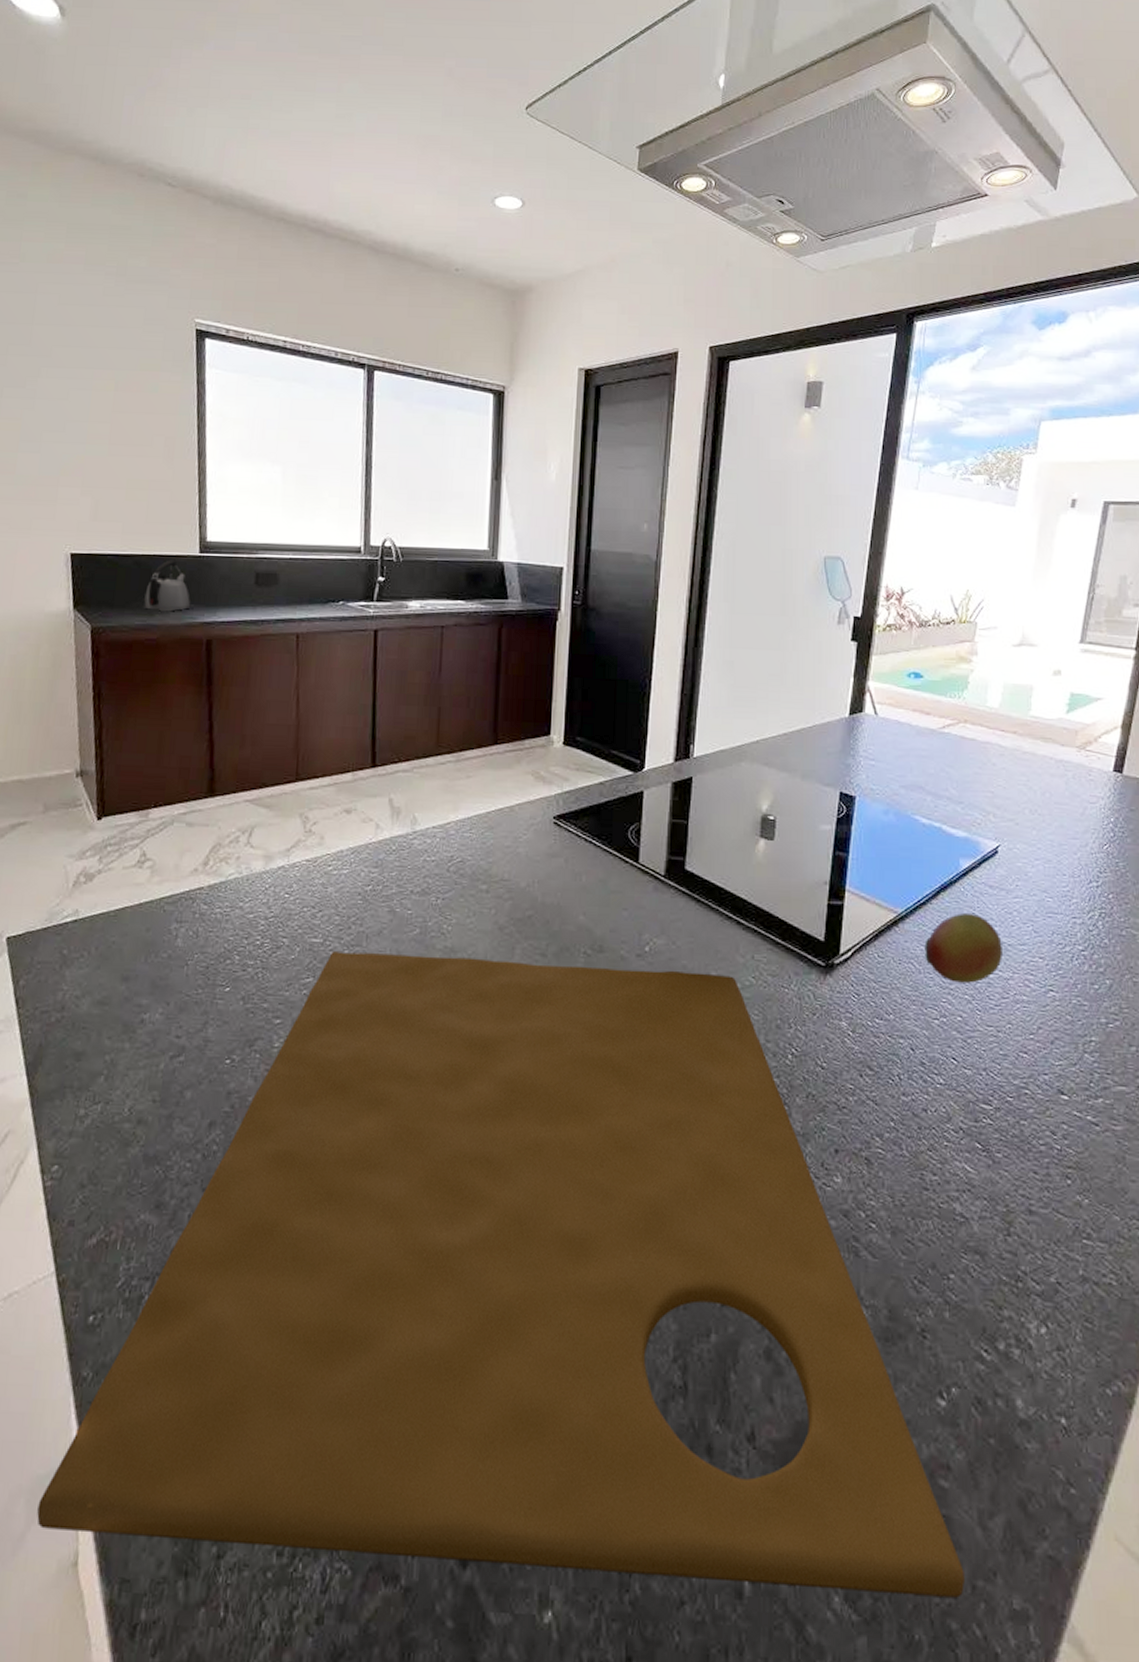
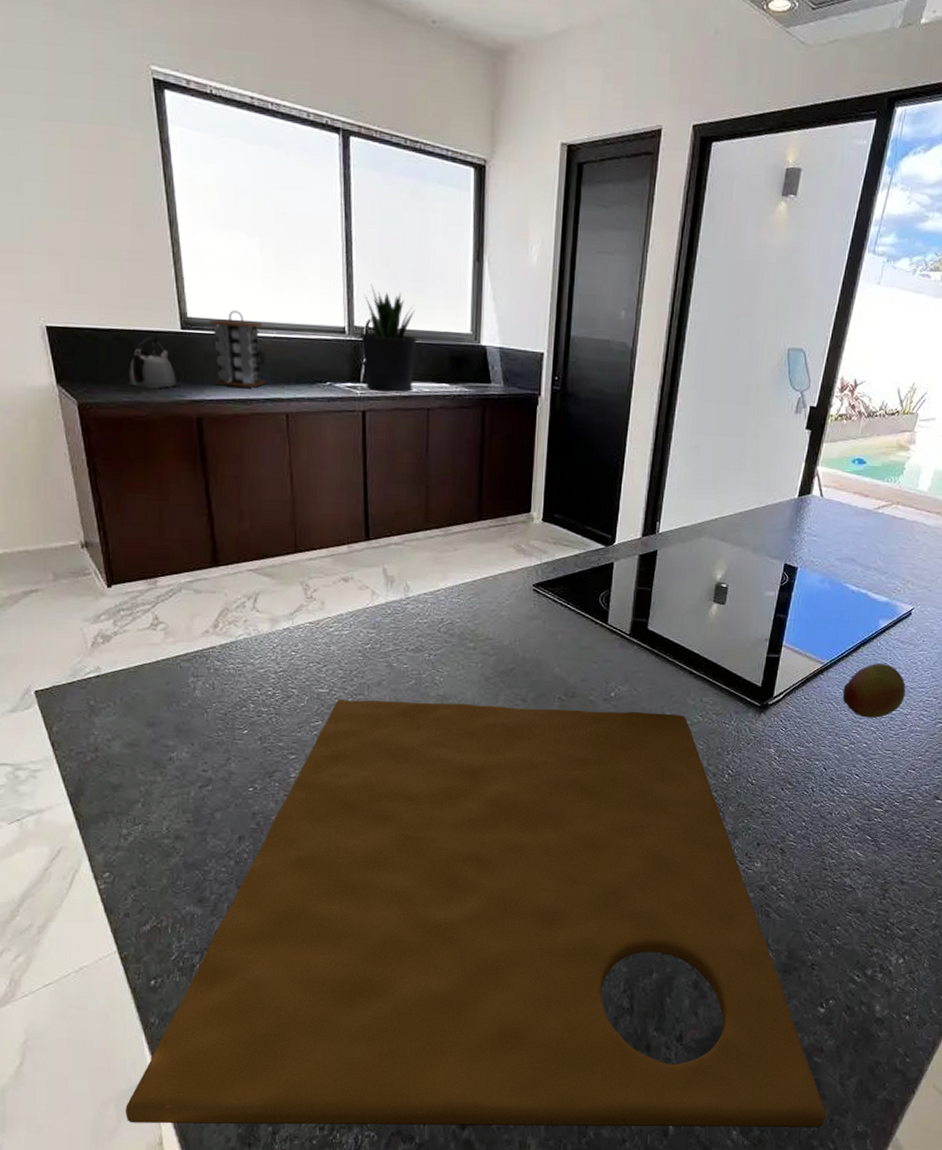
spice rack: none [228,533,279,609] -> present [210,310,266,388]
planter: none [376,505,432,611] -> present [361,285,416,393]

